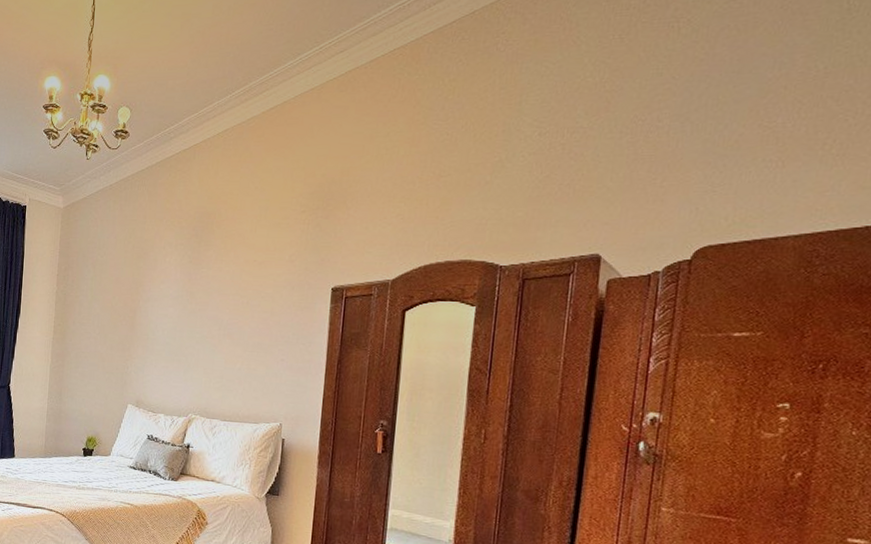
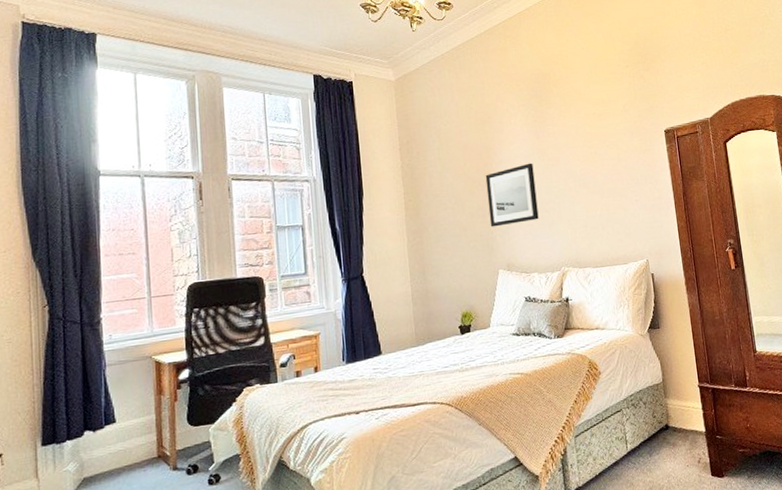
wall art: none [127,304,180,363] -> present [485,163,539,227]

